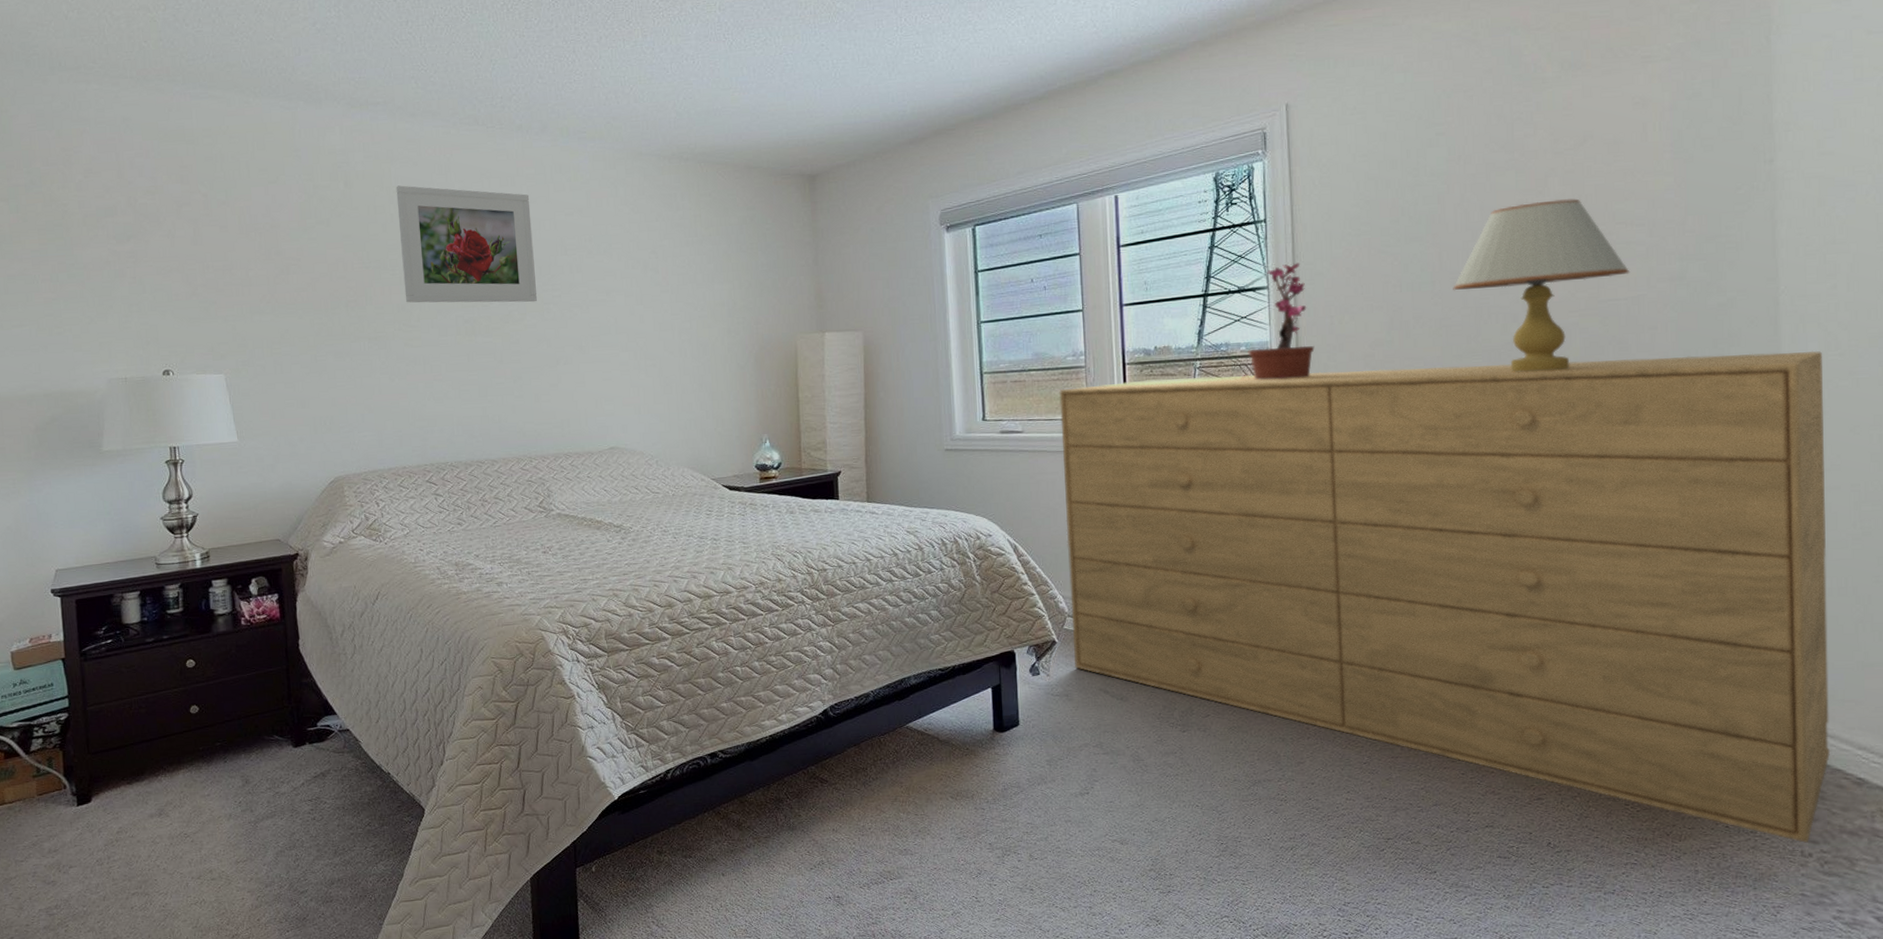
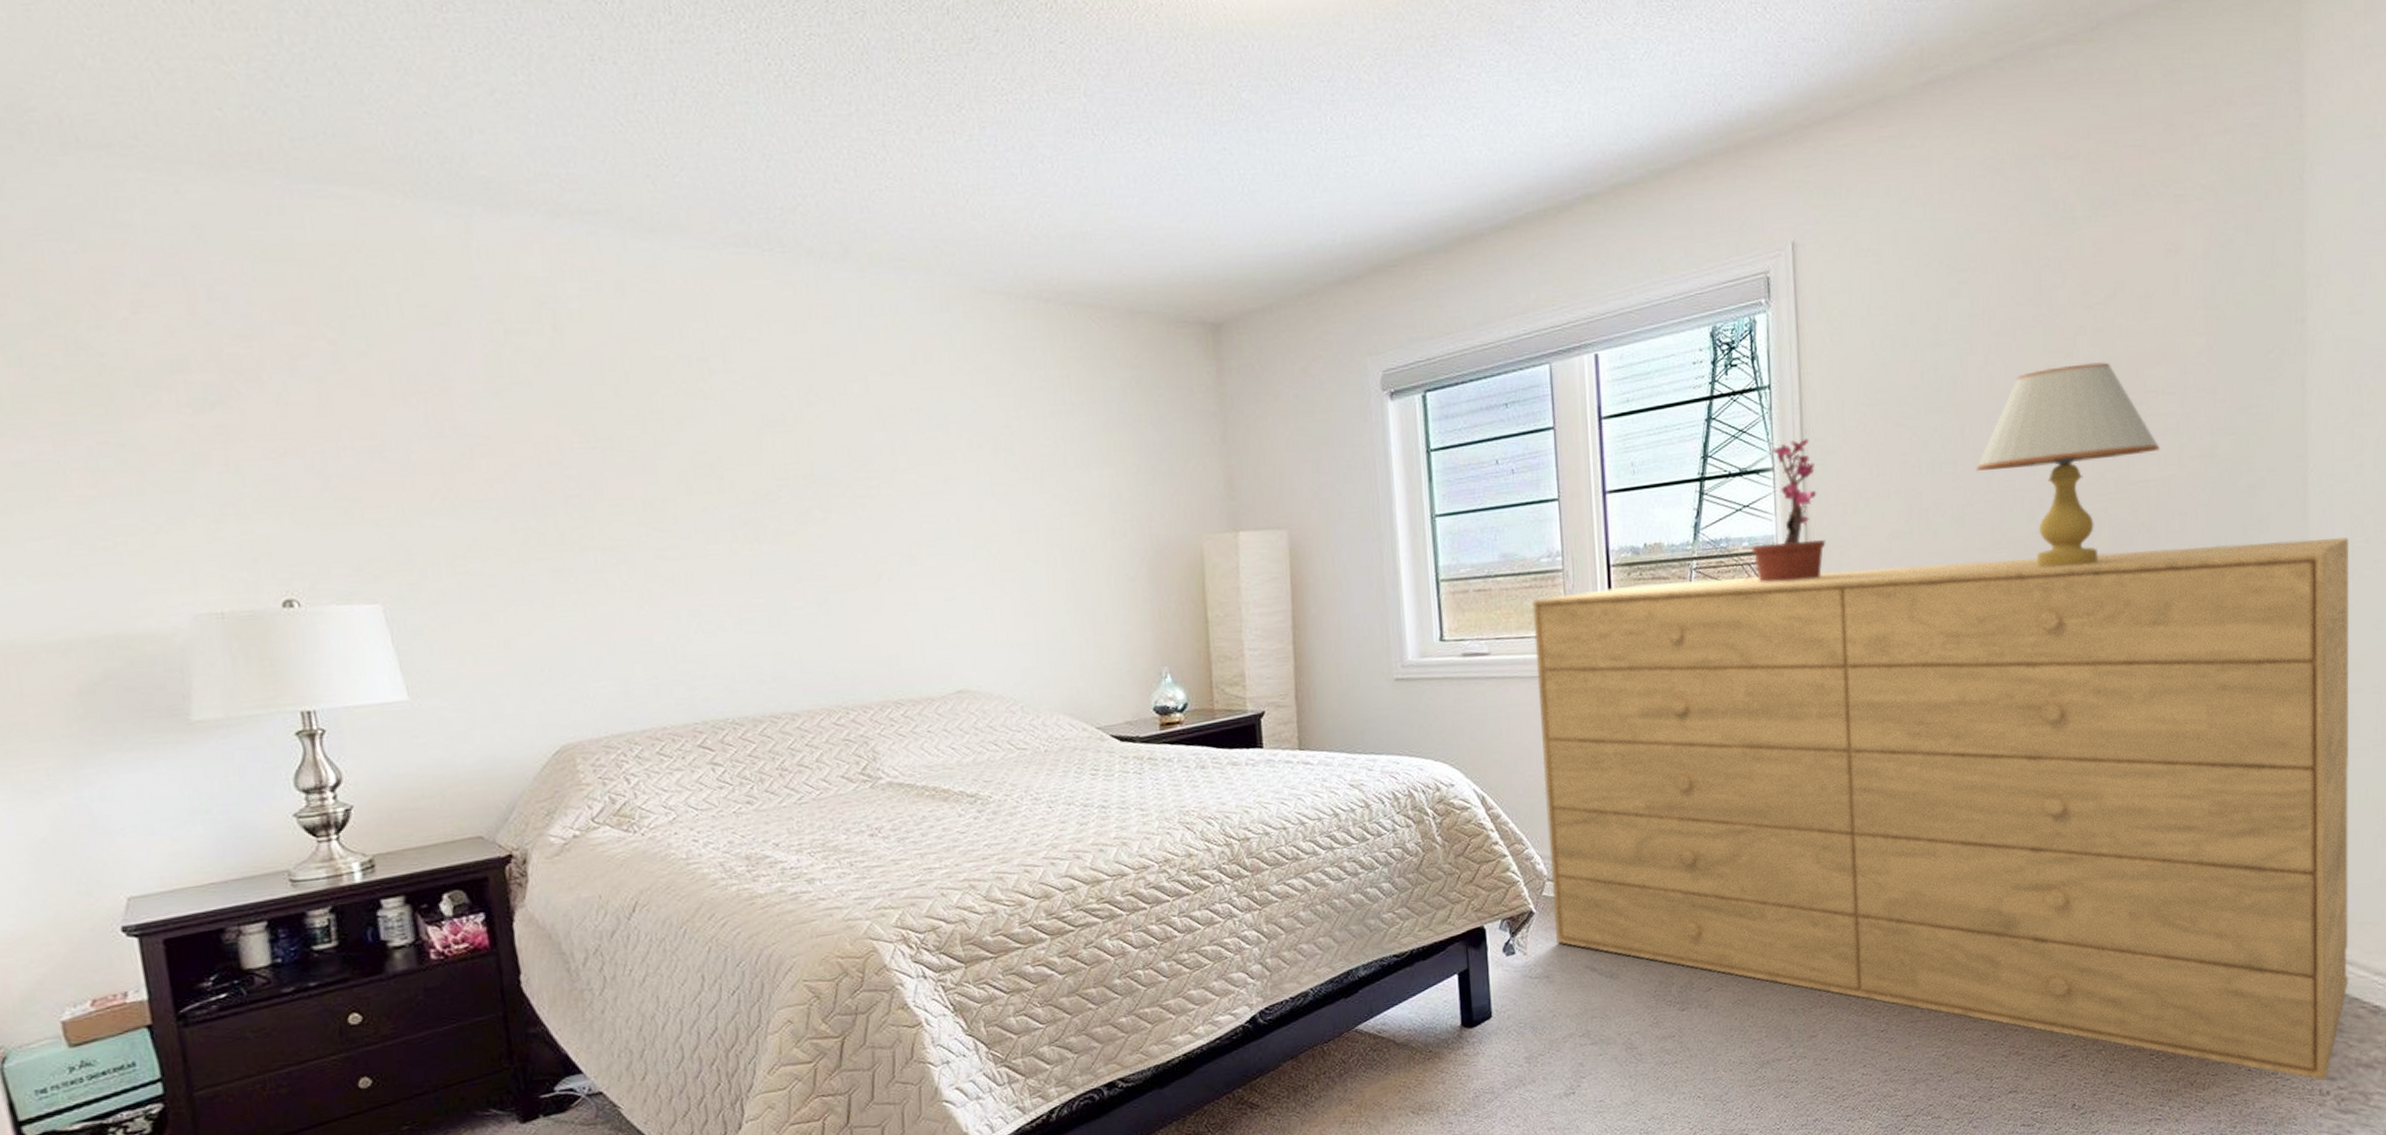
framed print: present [396,185,538,303] -> none [631,331,847,498]

